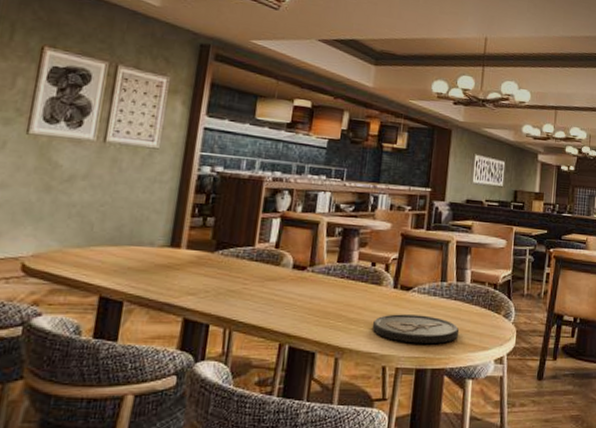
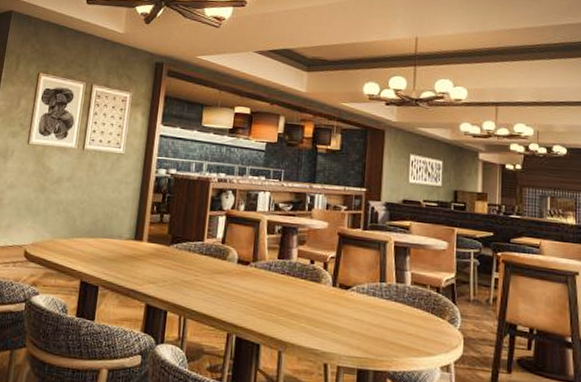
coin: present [372,314,460,345] -> none [312,312,401,346]

